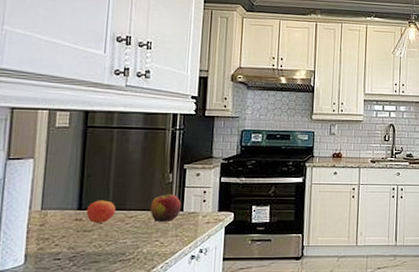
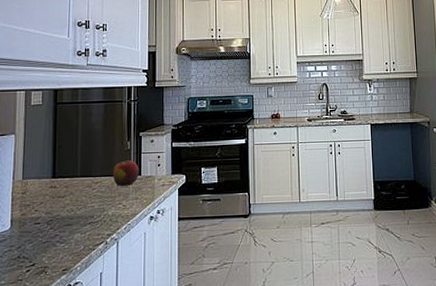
apple: present [86,200,116,223] -> none [59,168,83,189]

